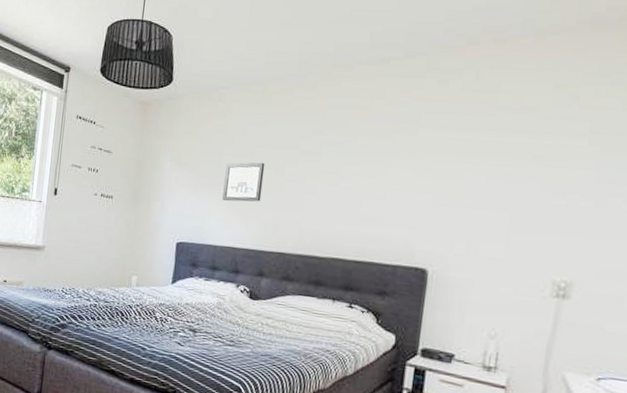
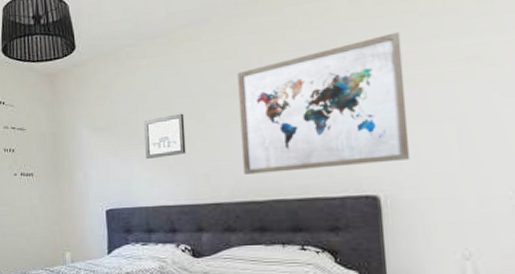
wall art: none [310,120,478,241] -> present [237,32,411,175]

